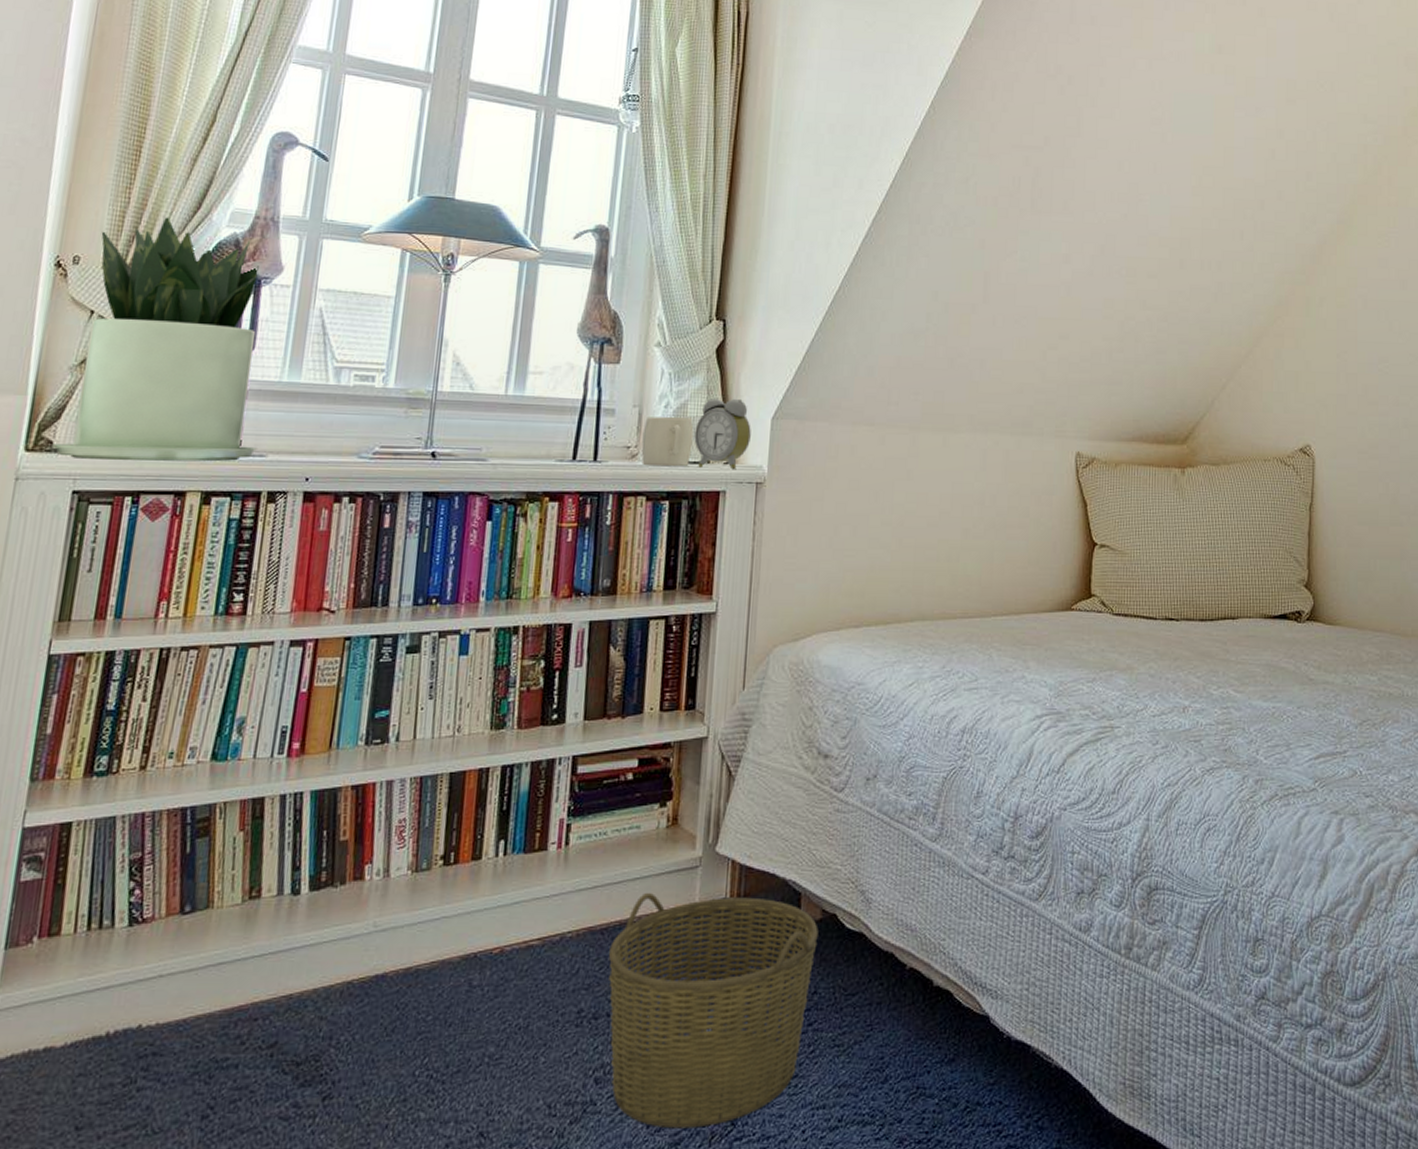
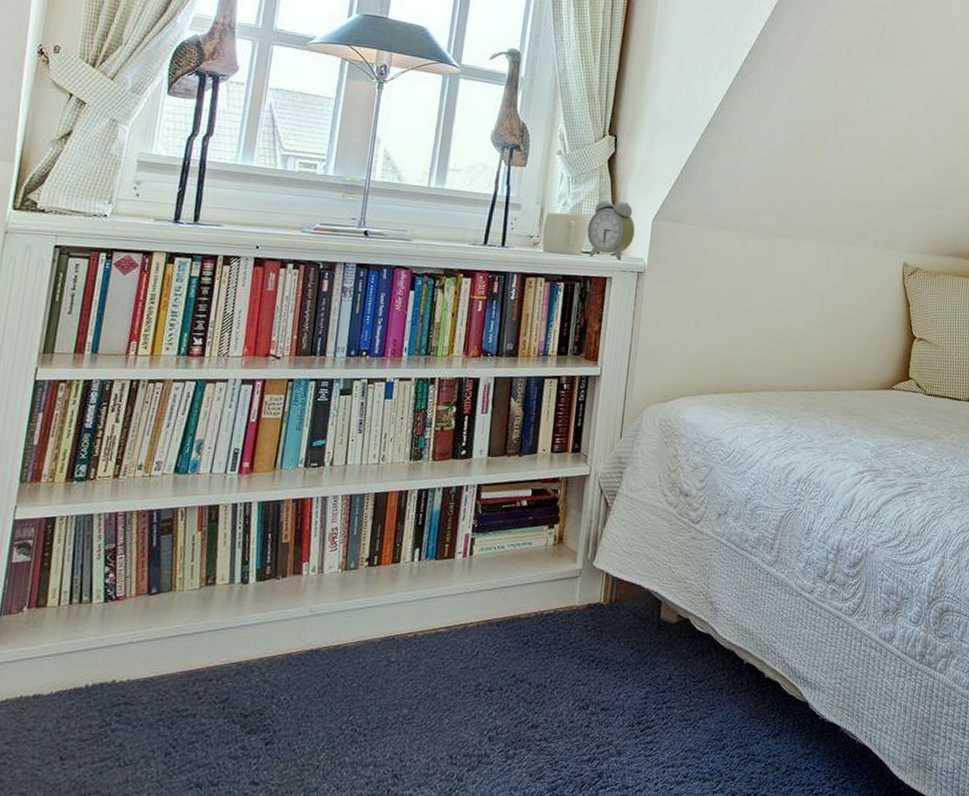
planter: present [52,217,259,462] -> none [36,17,217,229]
basket: present [608,893,819,1129] -> none [502,596,675,778]

